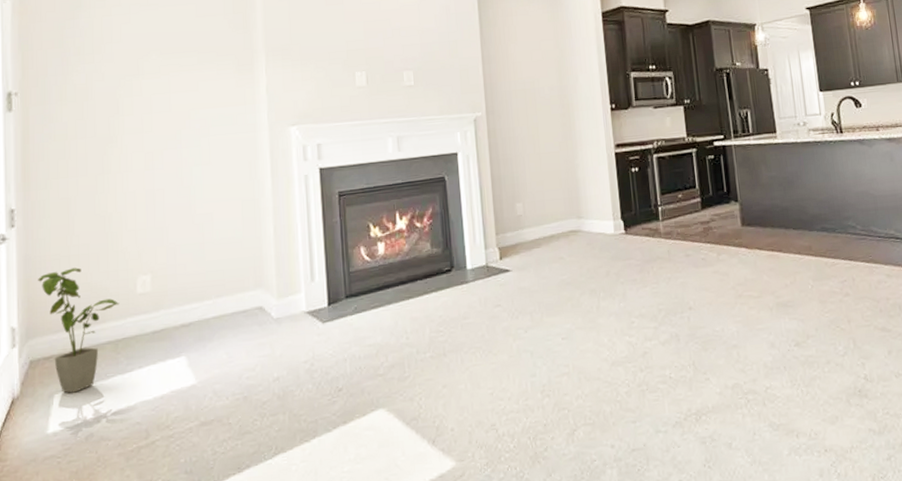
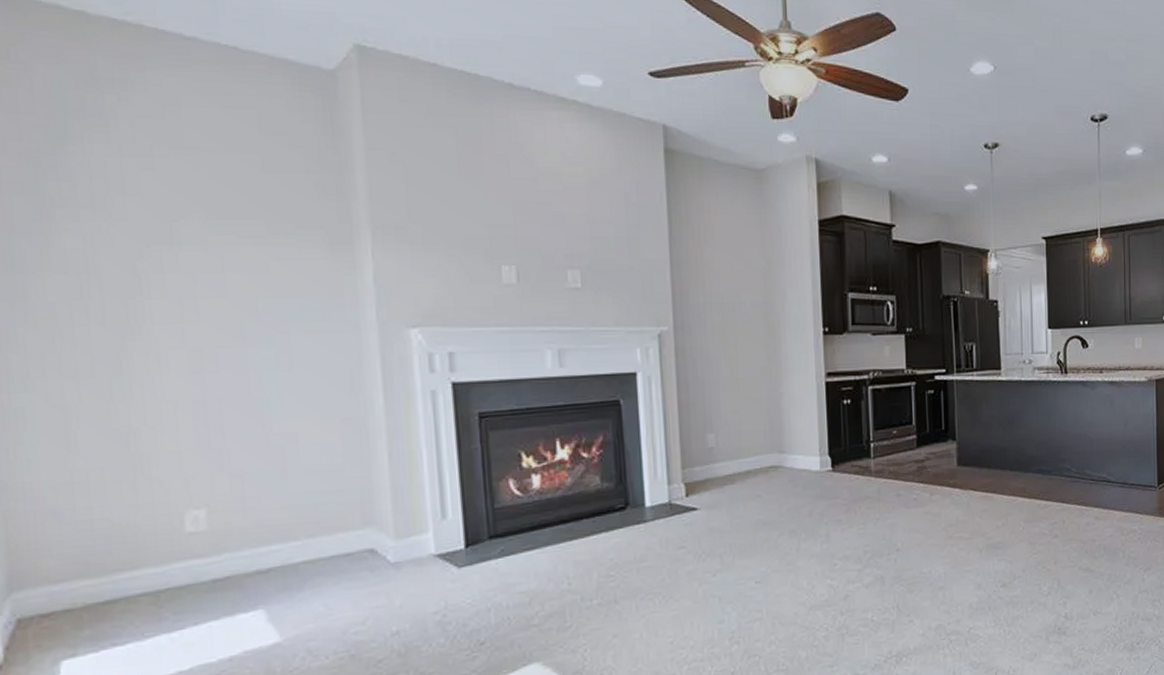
house plant: present [38,267,120,393] -> none [21,498,159,659]

